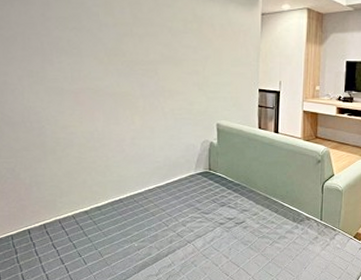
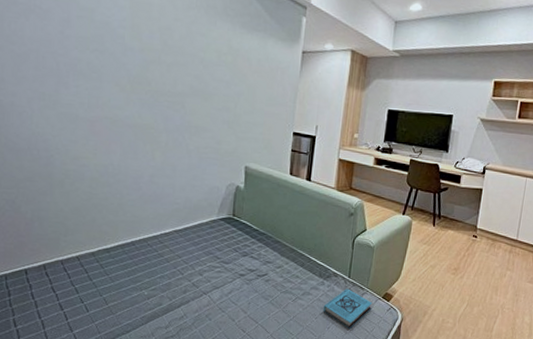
book: none [299,231,344,268] -> present [323,288,372,329]

